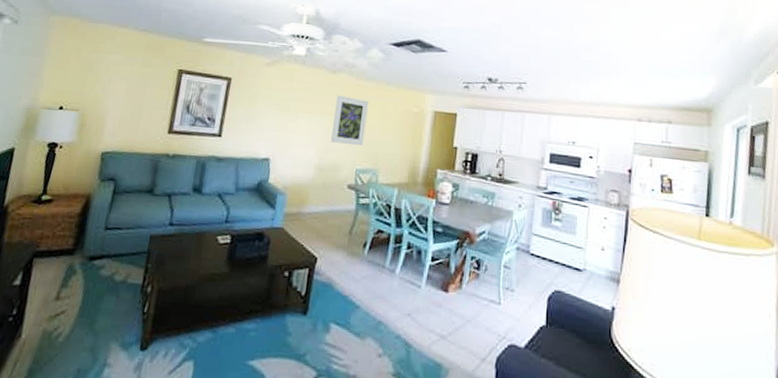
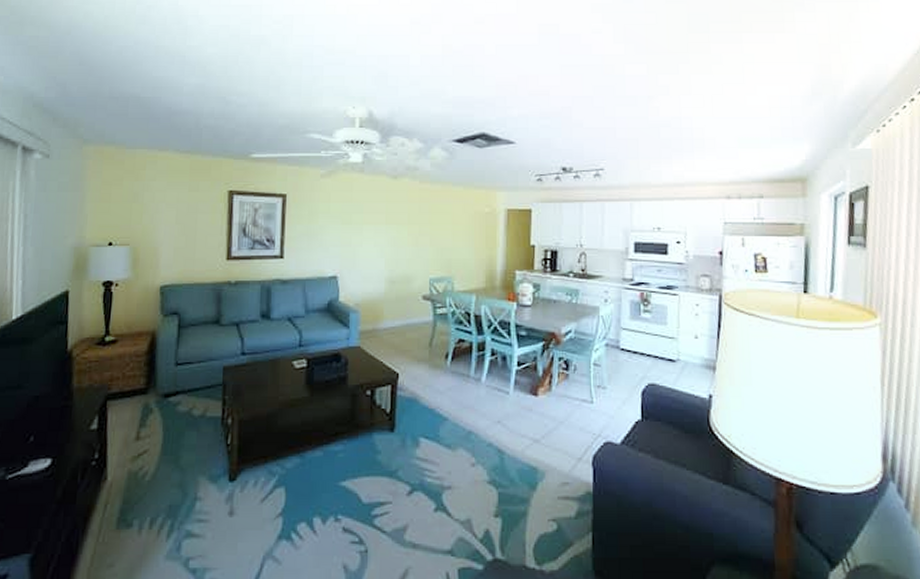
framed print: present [331,95,368,145] -> none [400,202,435,253]

